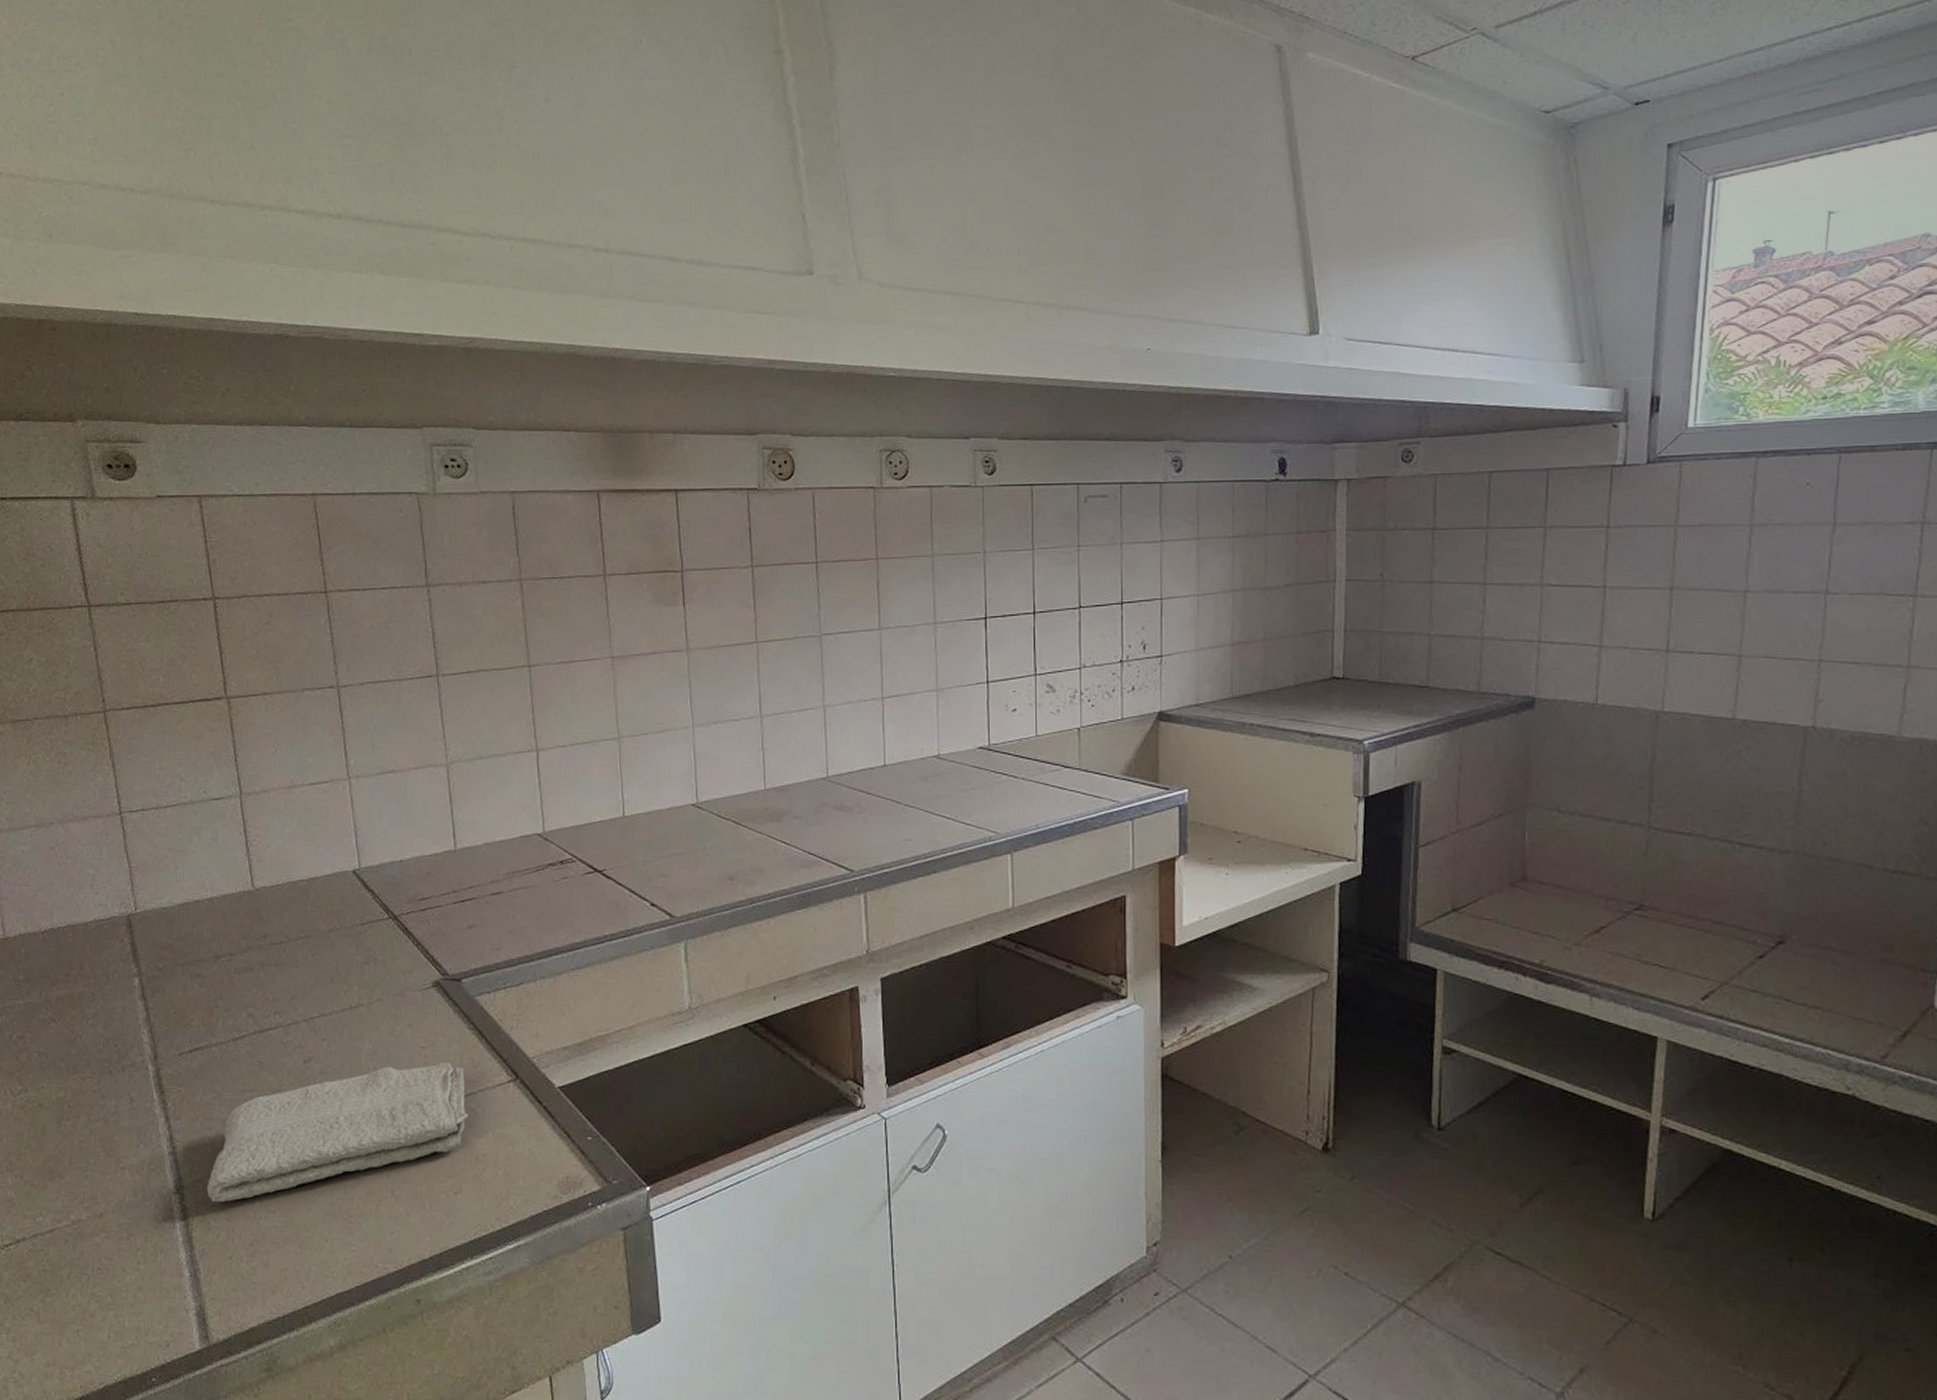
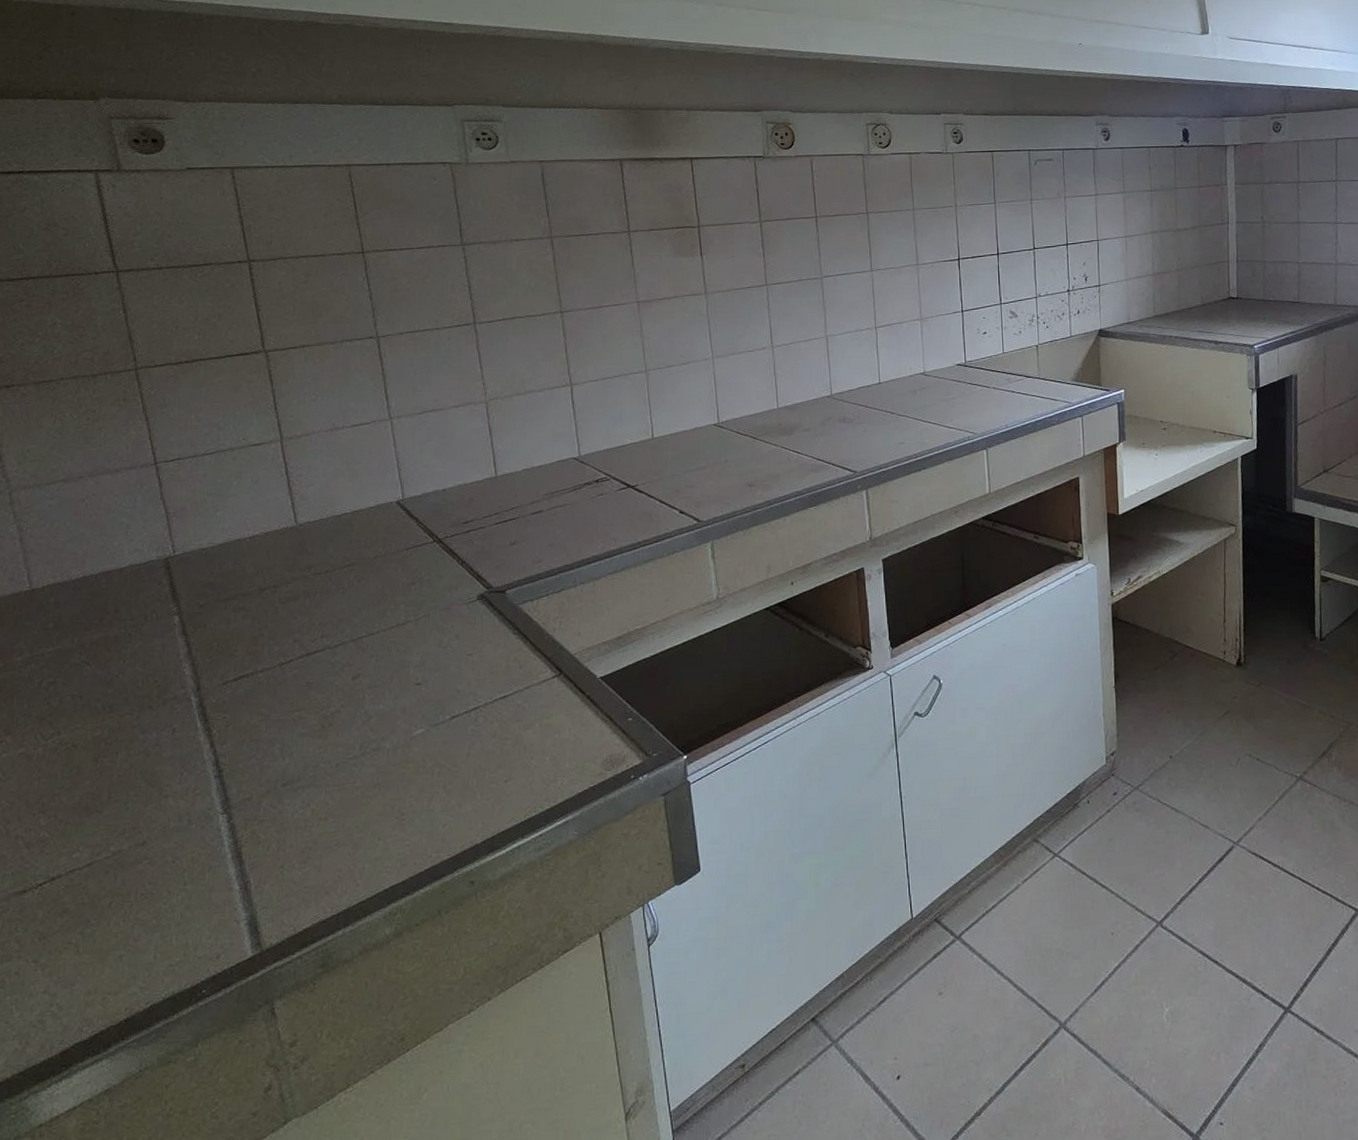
washcloth: present [206,1062,469,1203] -> none [255,665,516,817]

